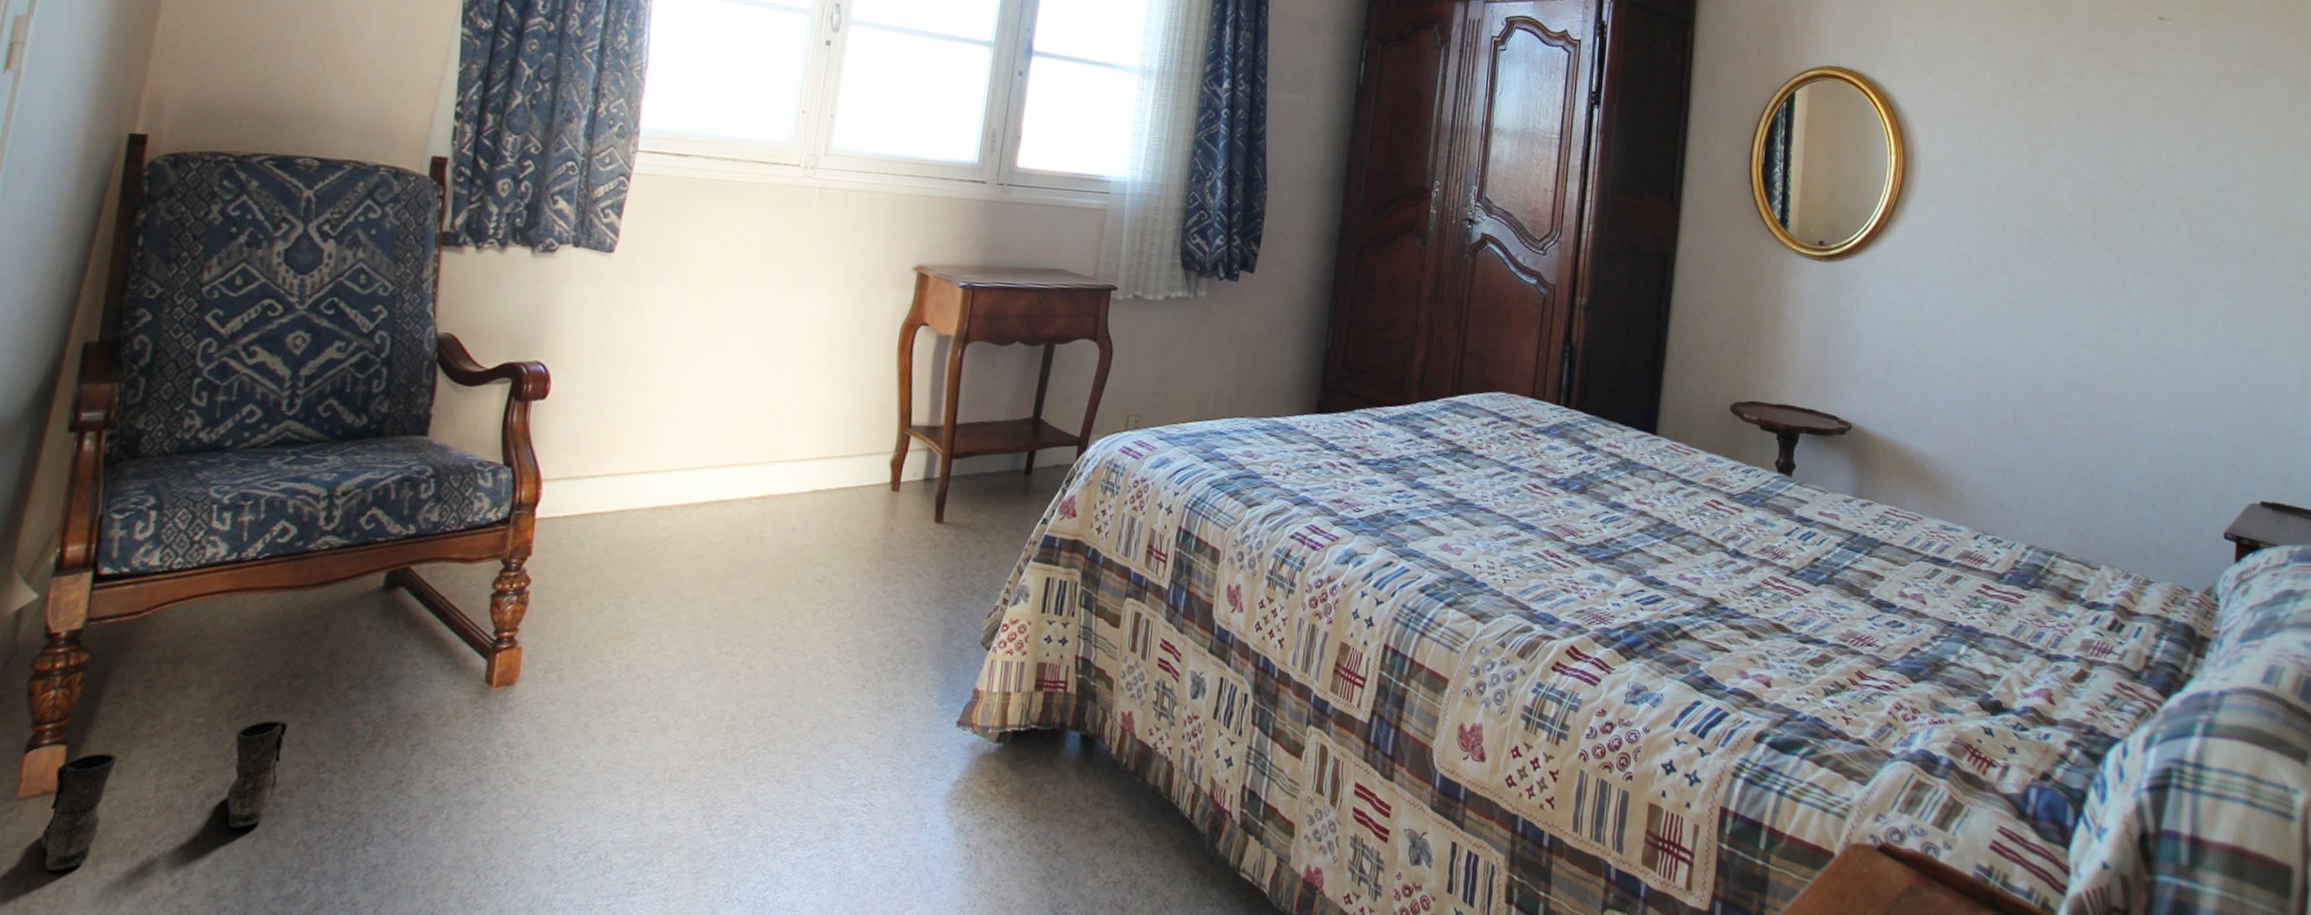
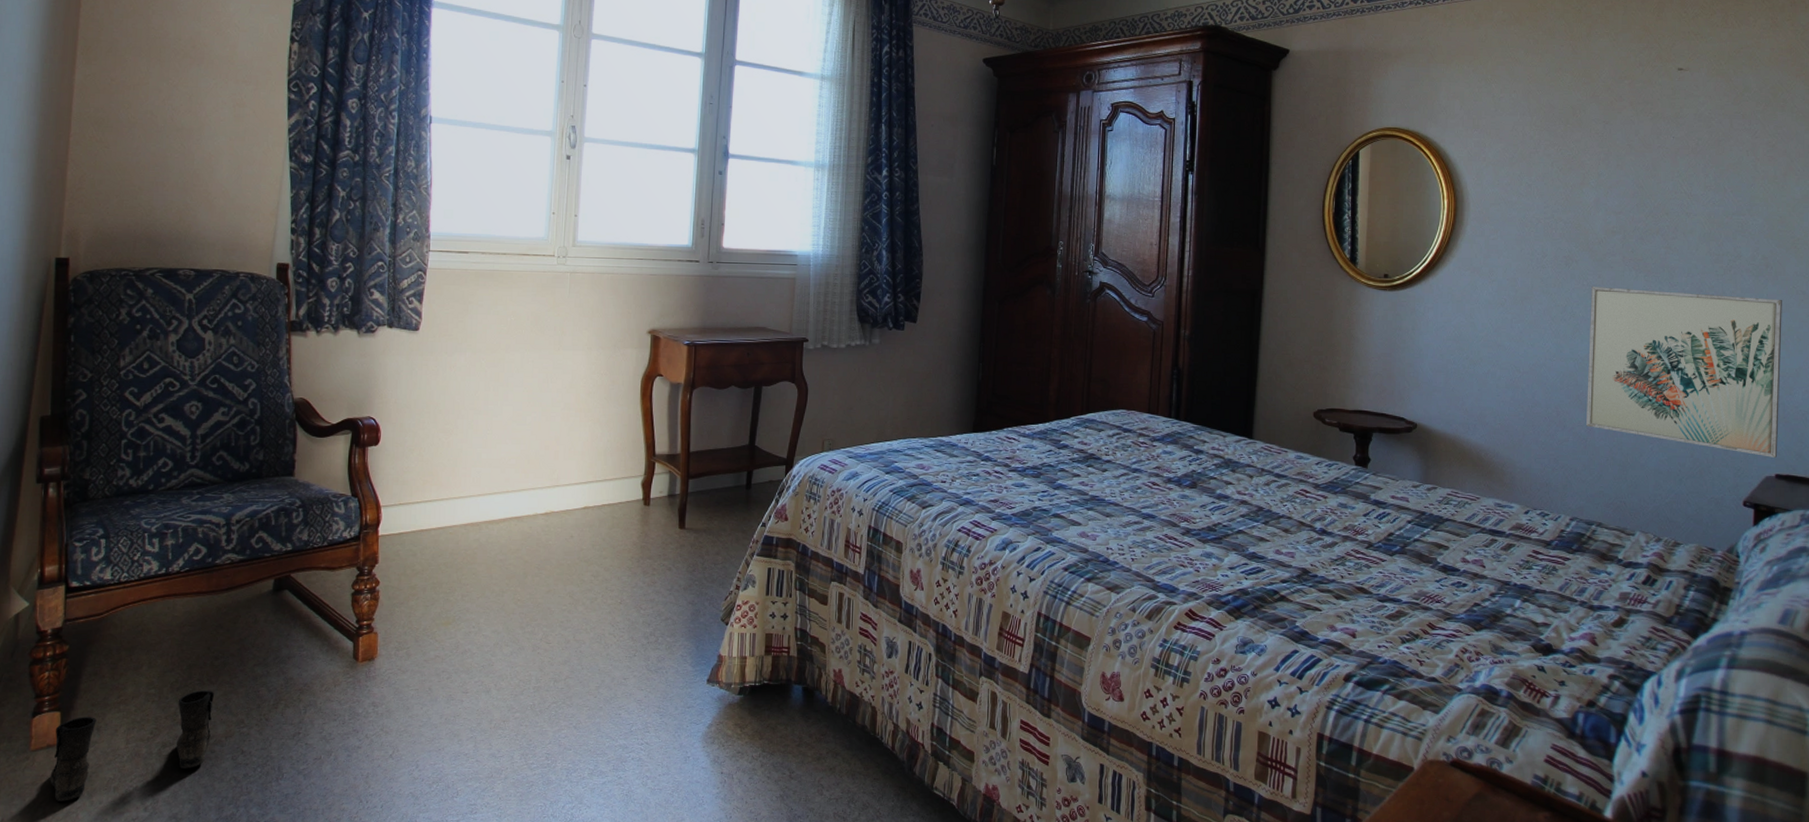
wall art: none [2048,268,2271,482] -> present [1586,287,1782,458]

